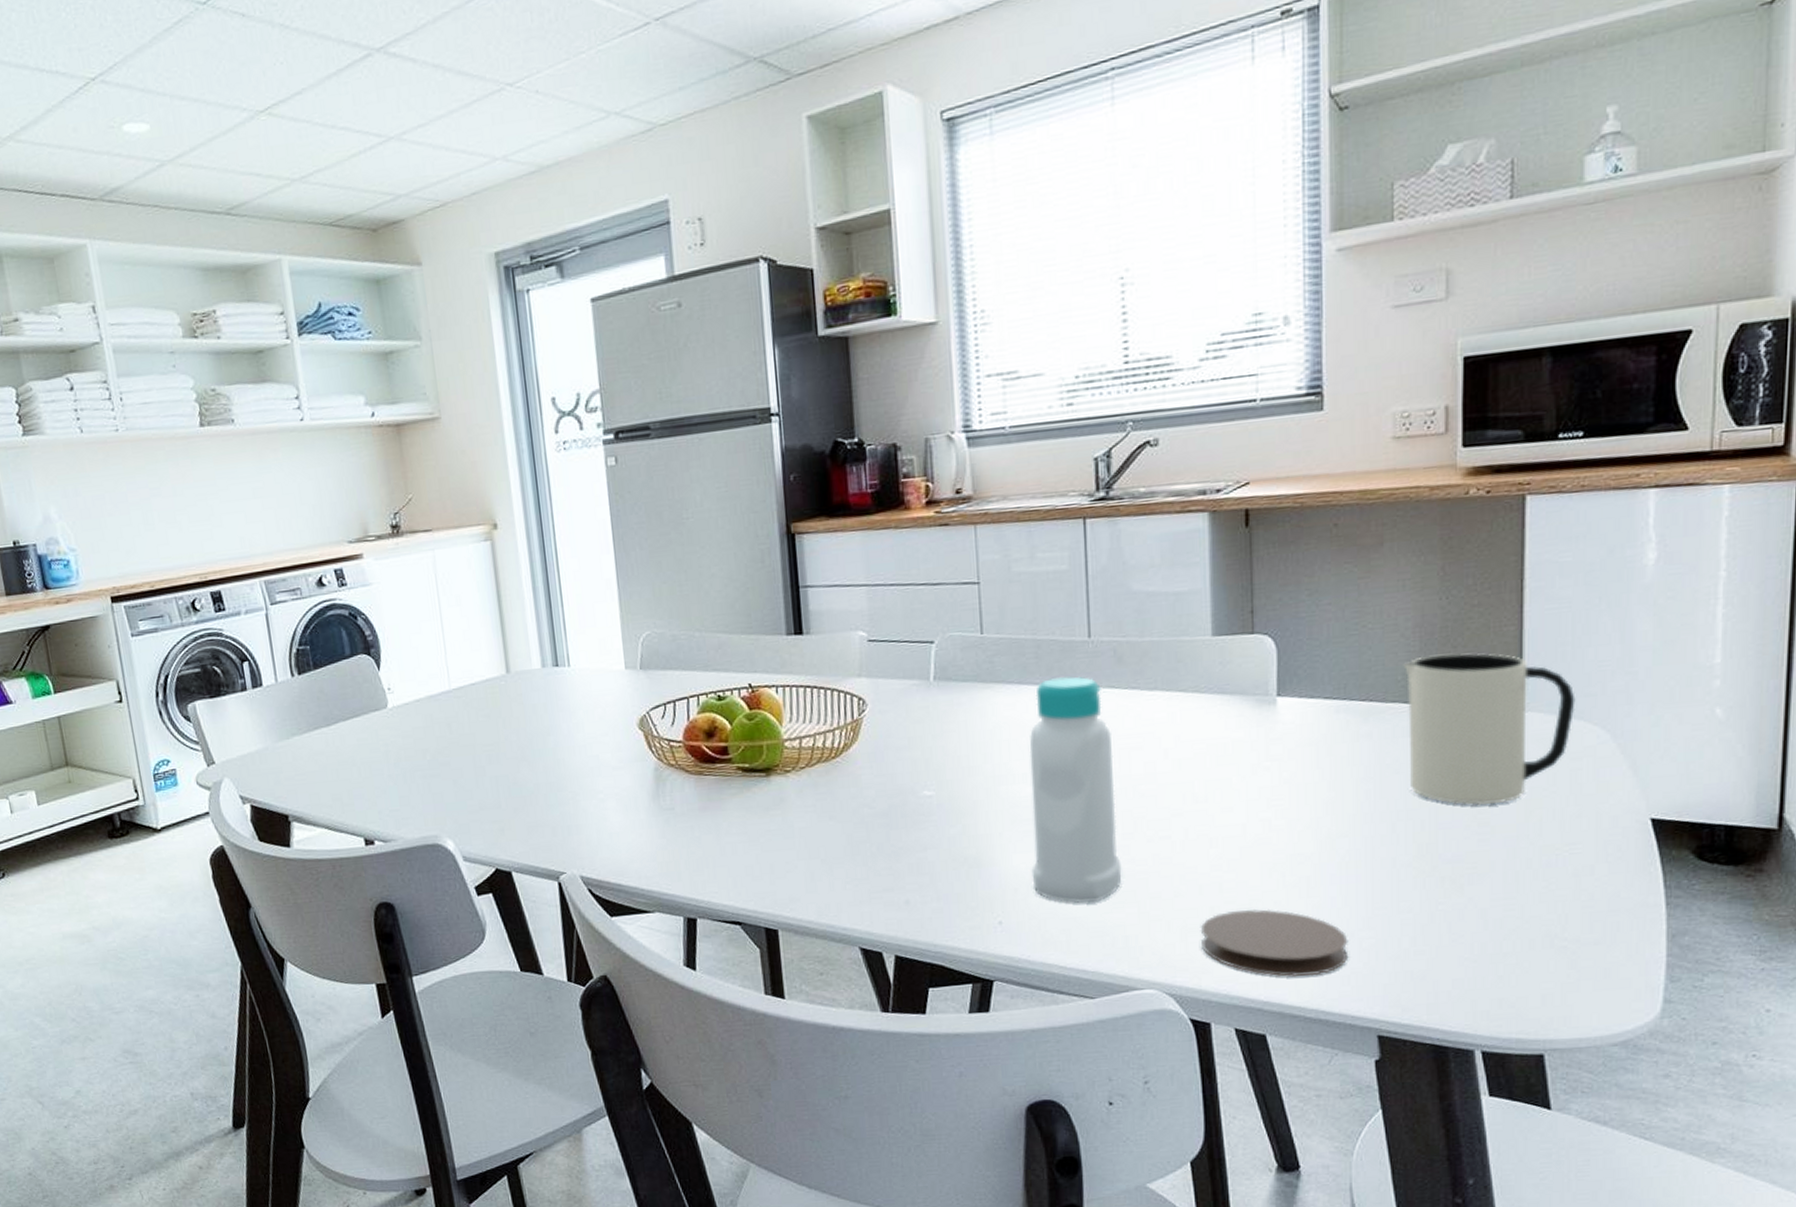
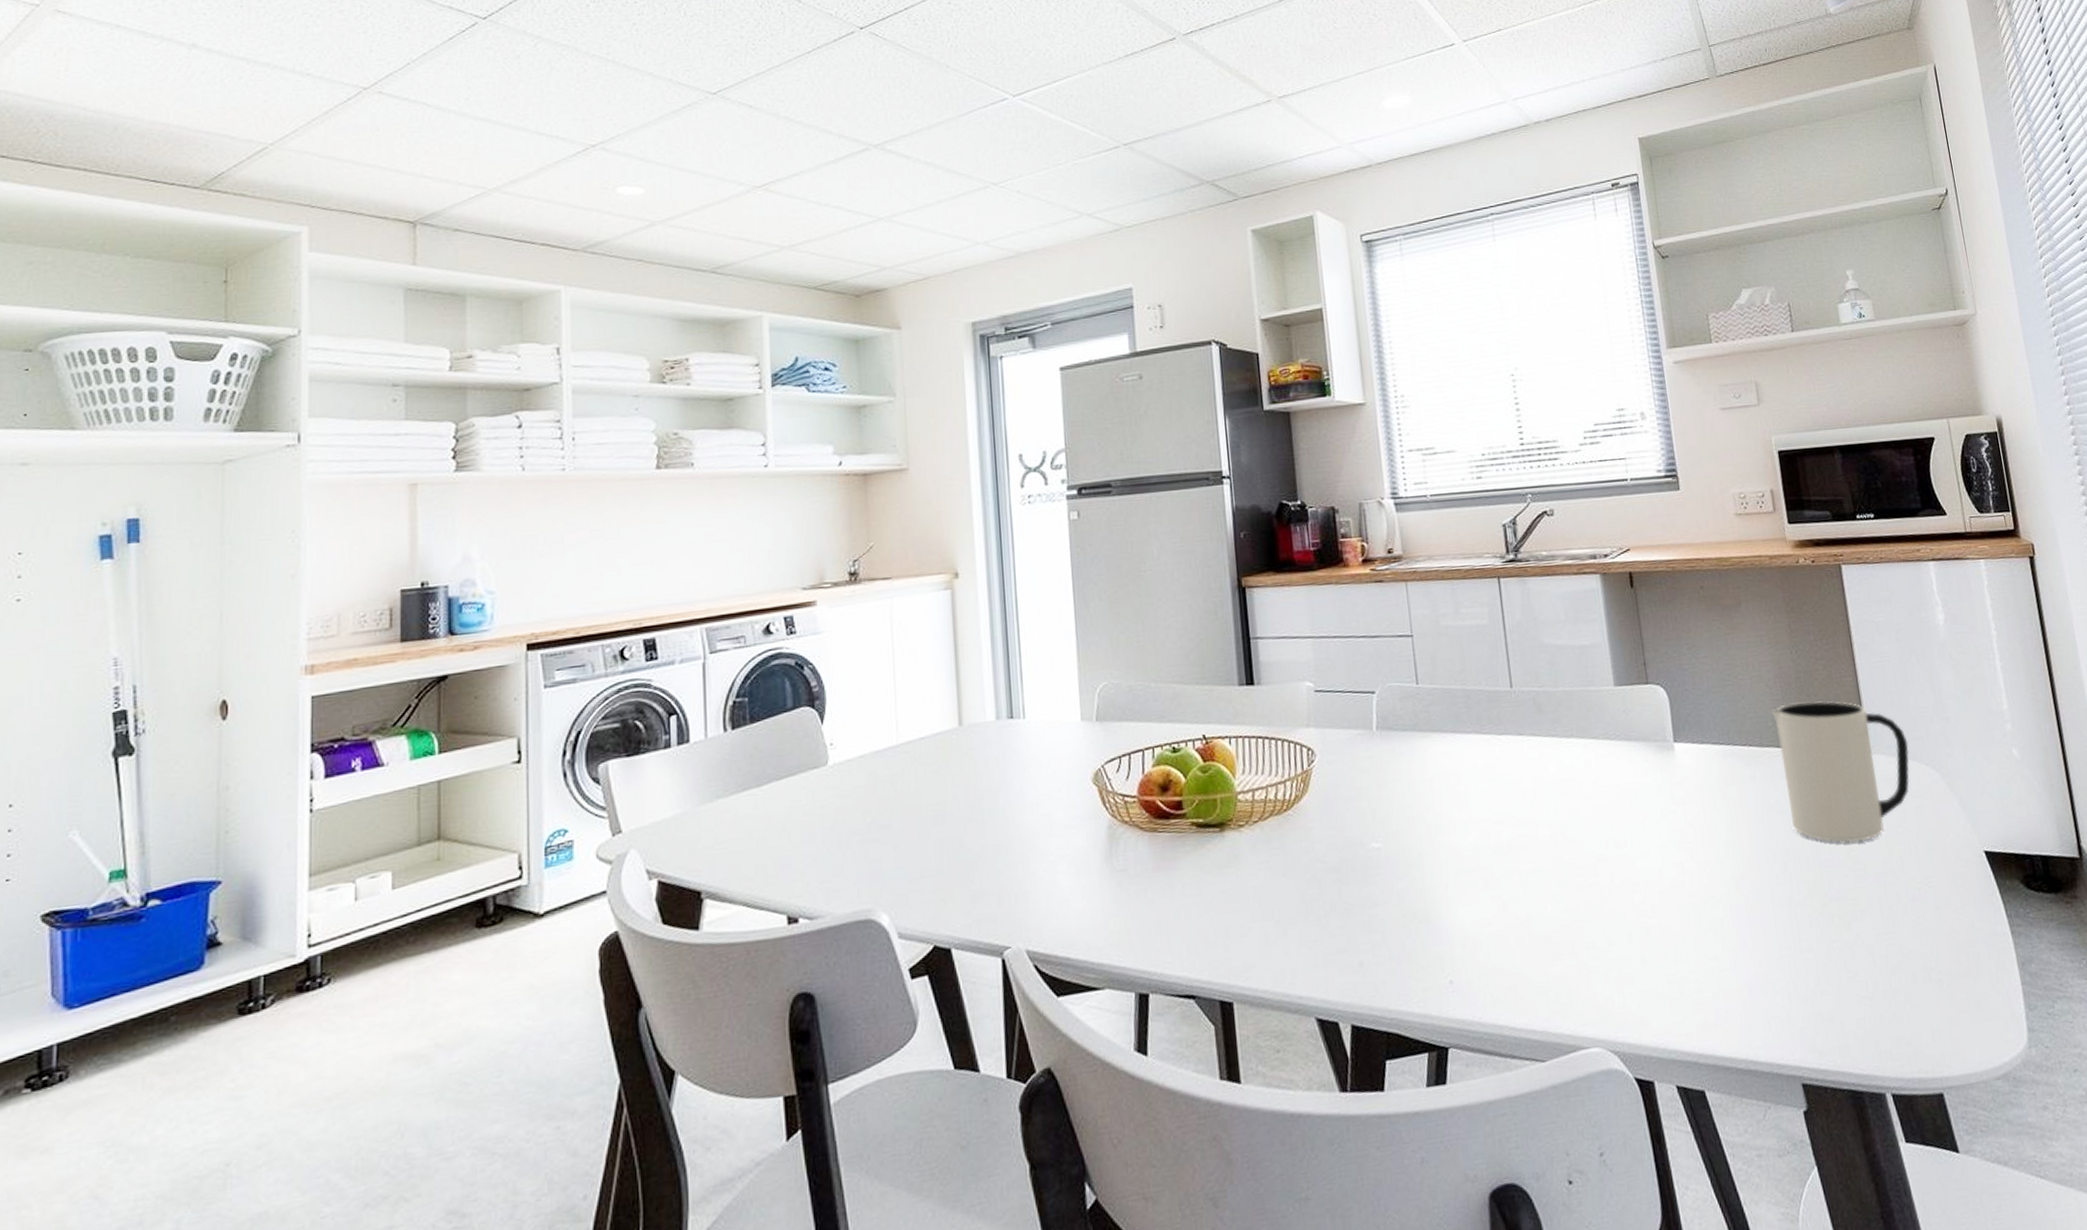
bottle: present [1029,676,1122,904] -> none [1466,724,1560,958]
coaster: present [1200,909,1349,976] -> none [1633,954,1766,1025]

